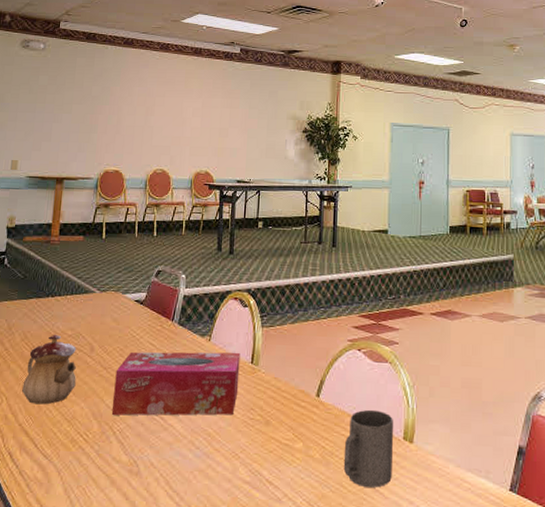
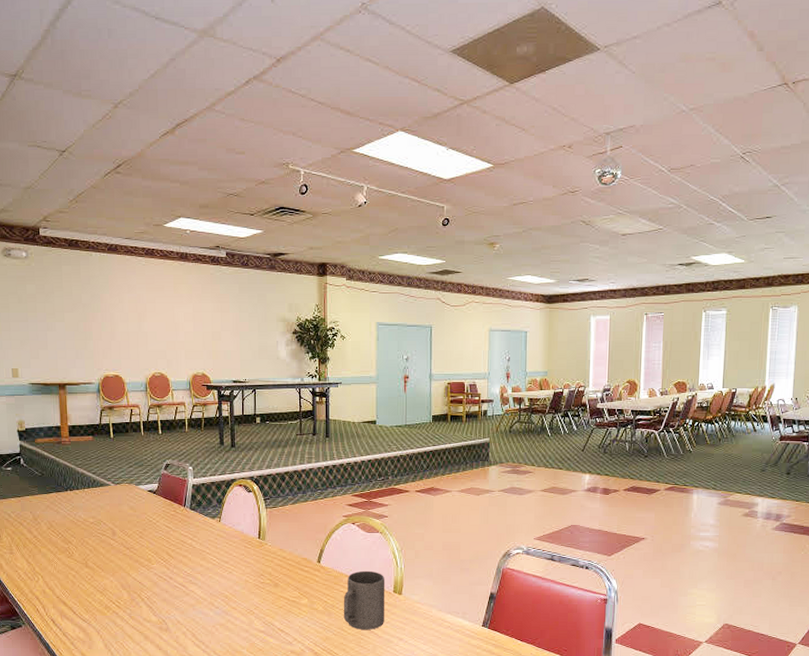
teapot: present [22,334,76,405] -> none [55,522,103,580]
tissue box: present [111,351,240,416] -> none [138,530,249,585]

